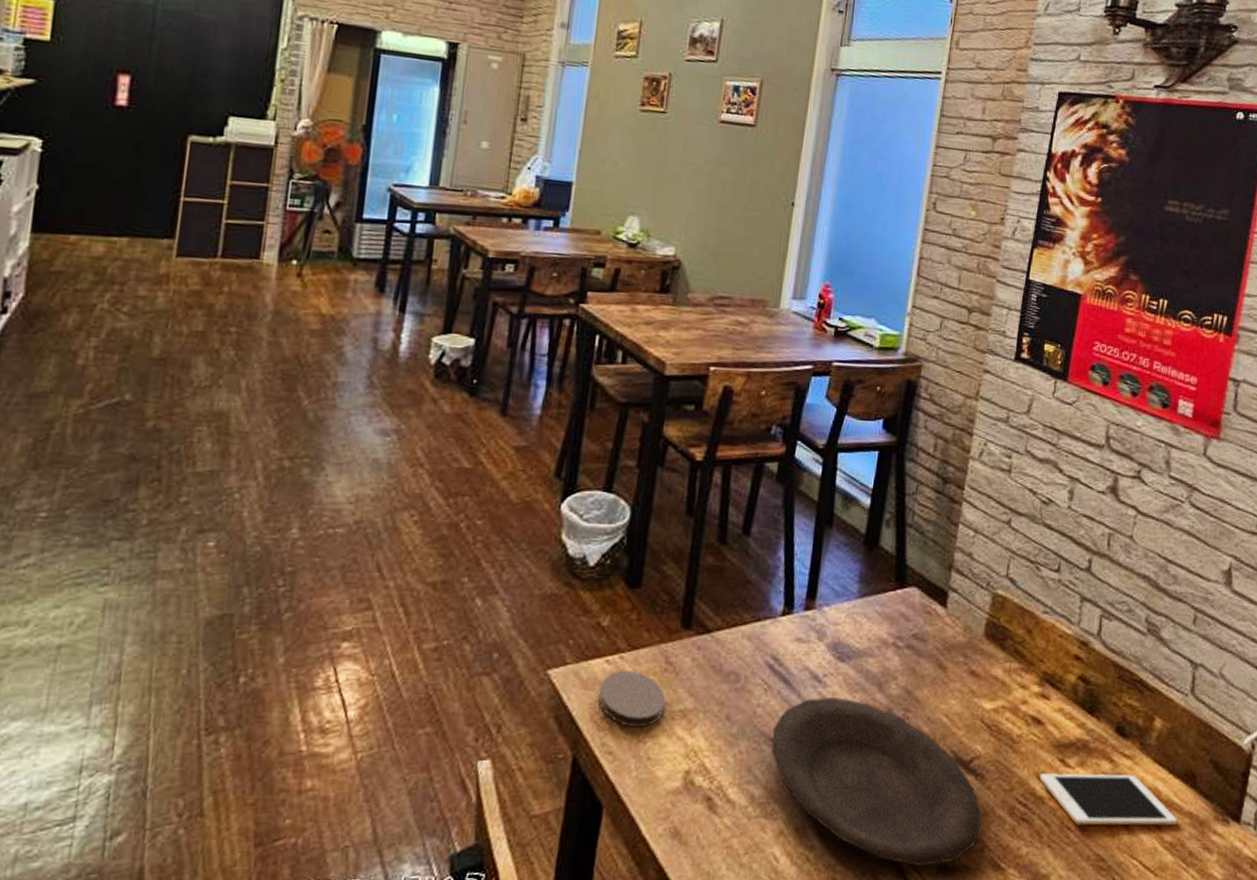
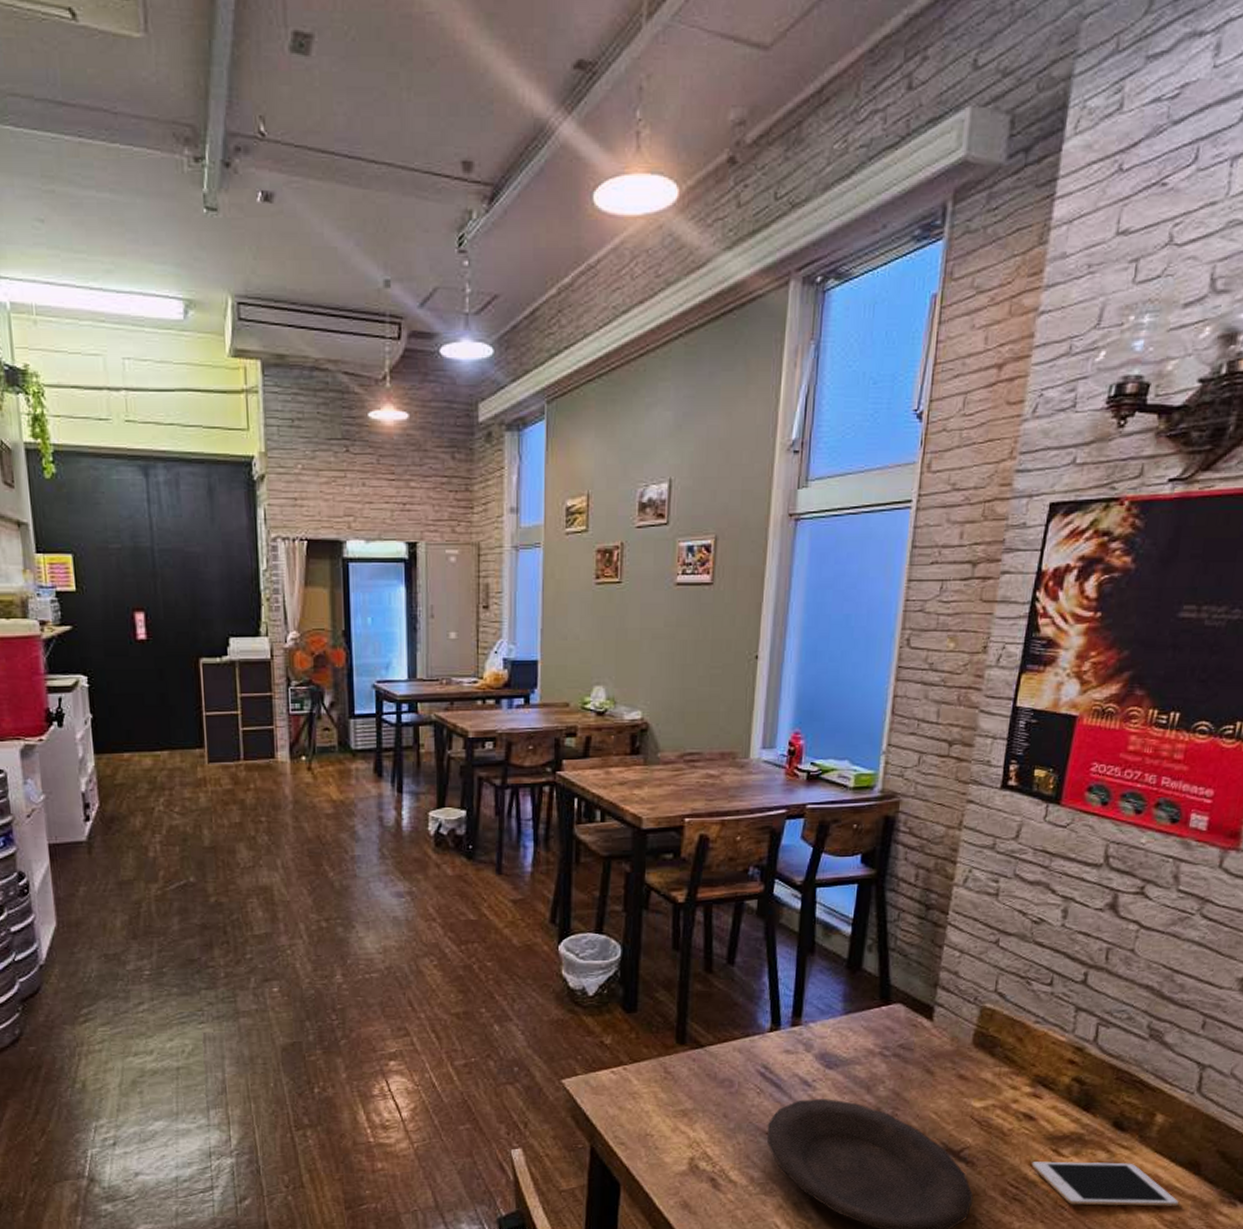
coaster: present [598,671,666,729] -> none [608,1079,668,1125]

